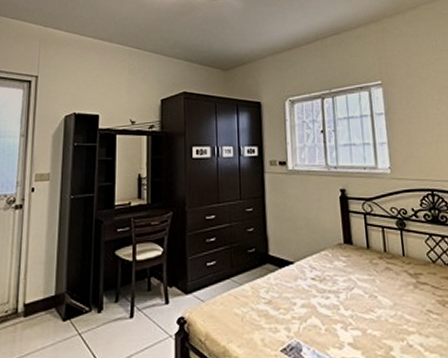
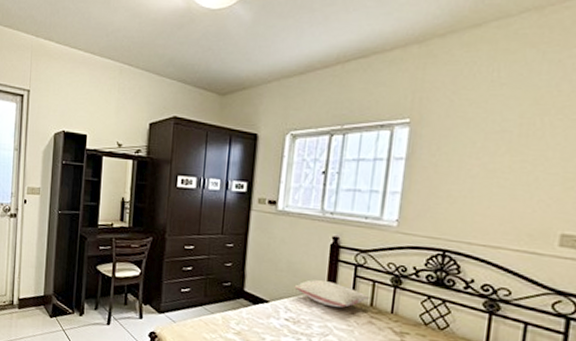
pillow: none [314,232,383,259] -> present [294,279,370,308]

